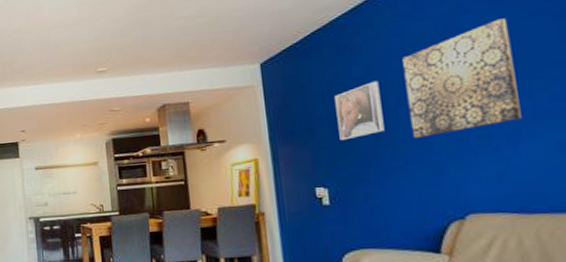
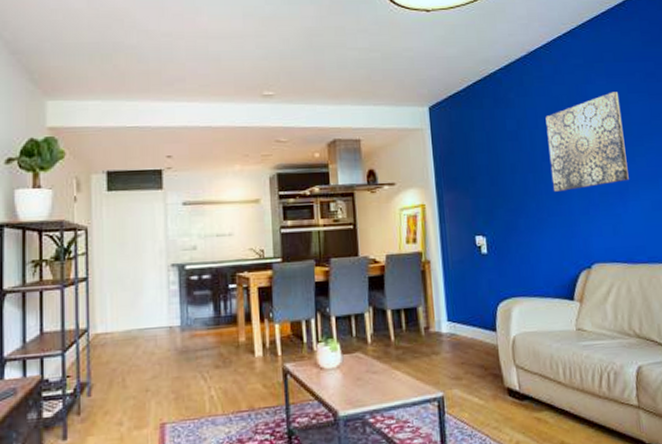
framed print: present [334,80,385,141] -> none [492,135,532,191]

